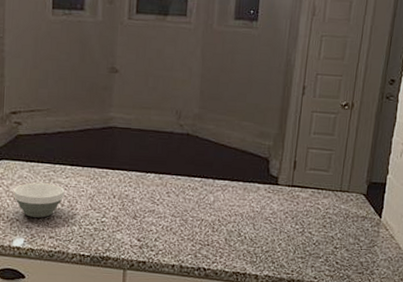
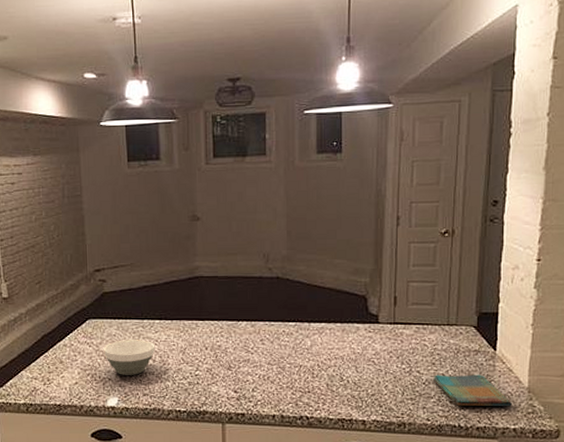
dish towel: none [323,236,391,270] -> present [433,374,512,406]

